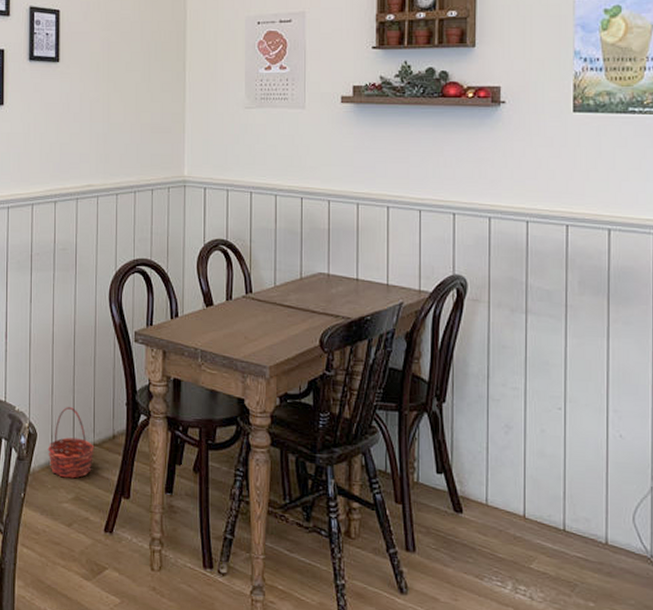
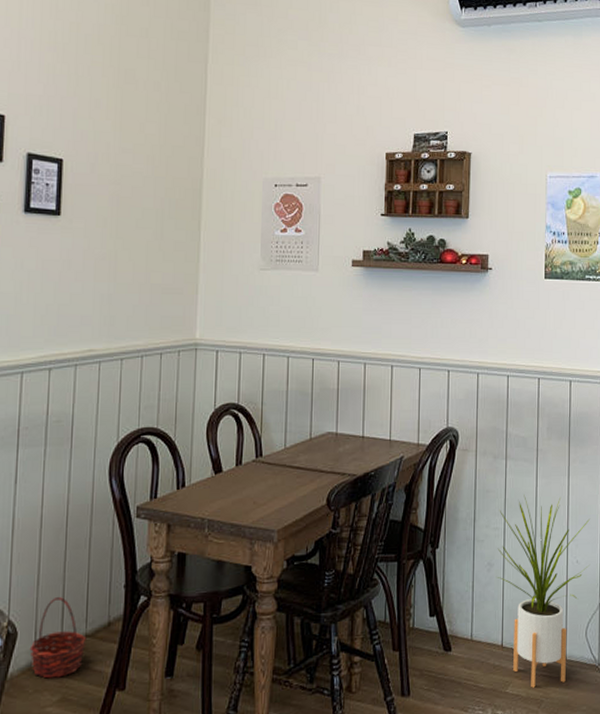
house plant: none [517,355,639,569] -> present [497,495,590,688]

